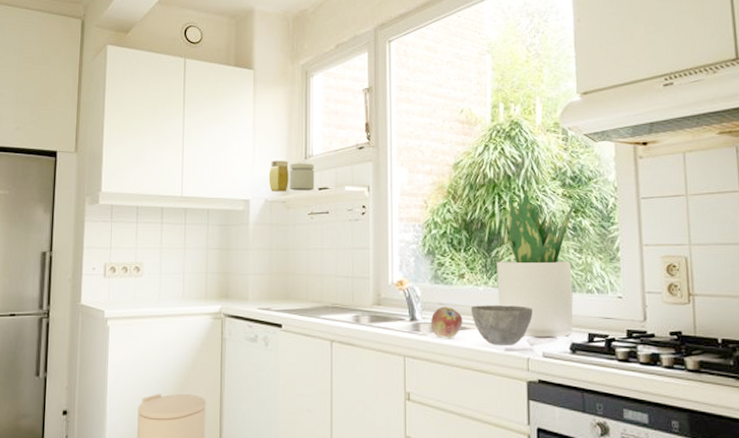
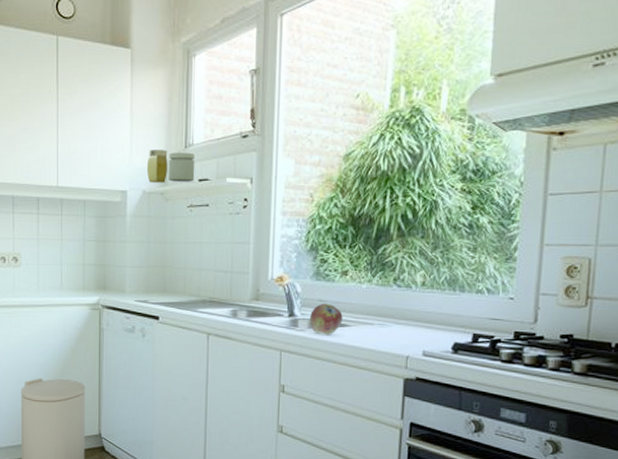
bowl: present [470,305,533,346] -> none [351,303,416,344]
planter: present [497,192,578,338] -> none [381,186,478,337]

